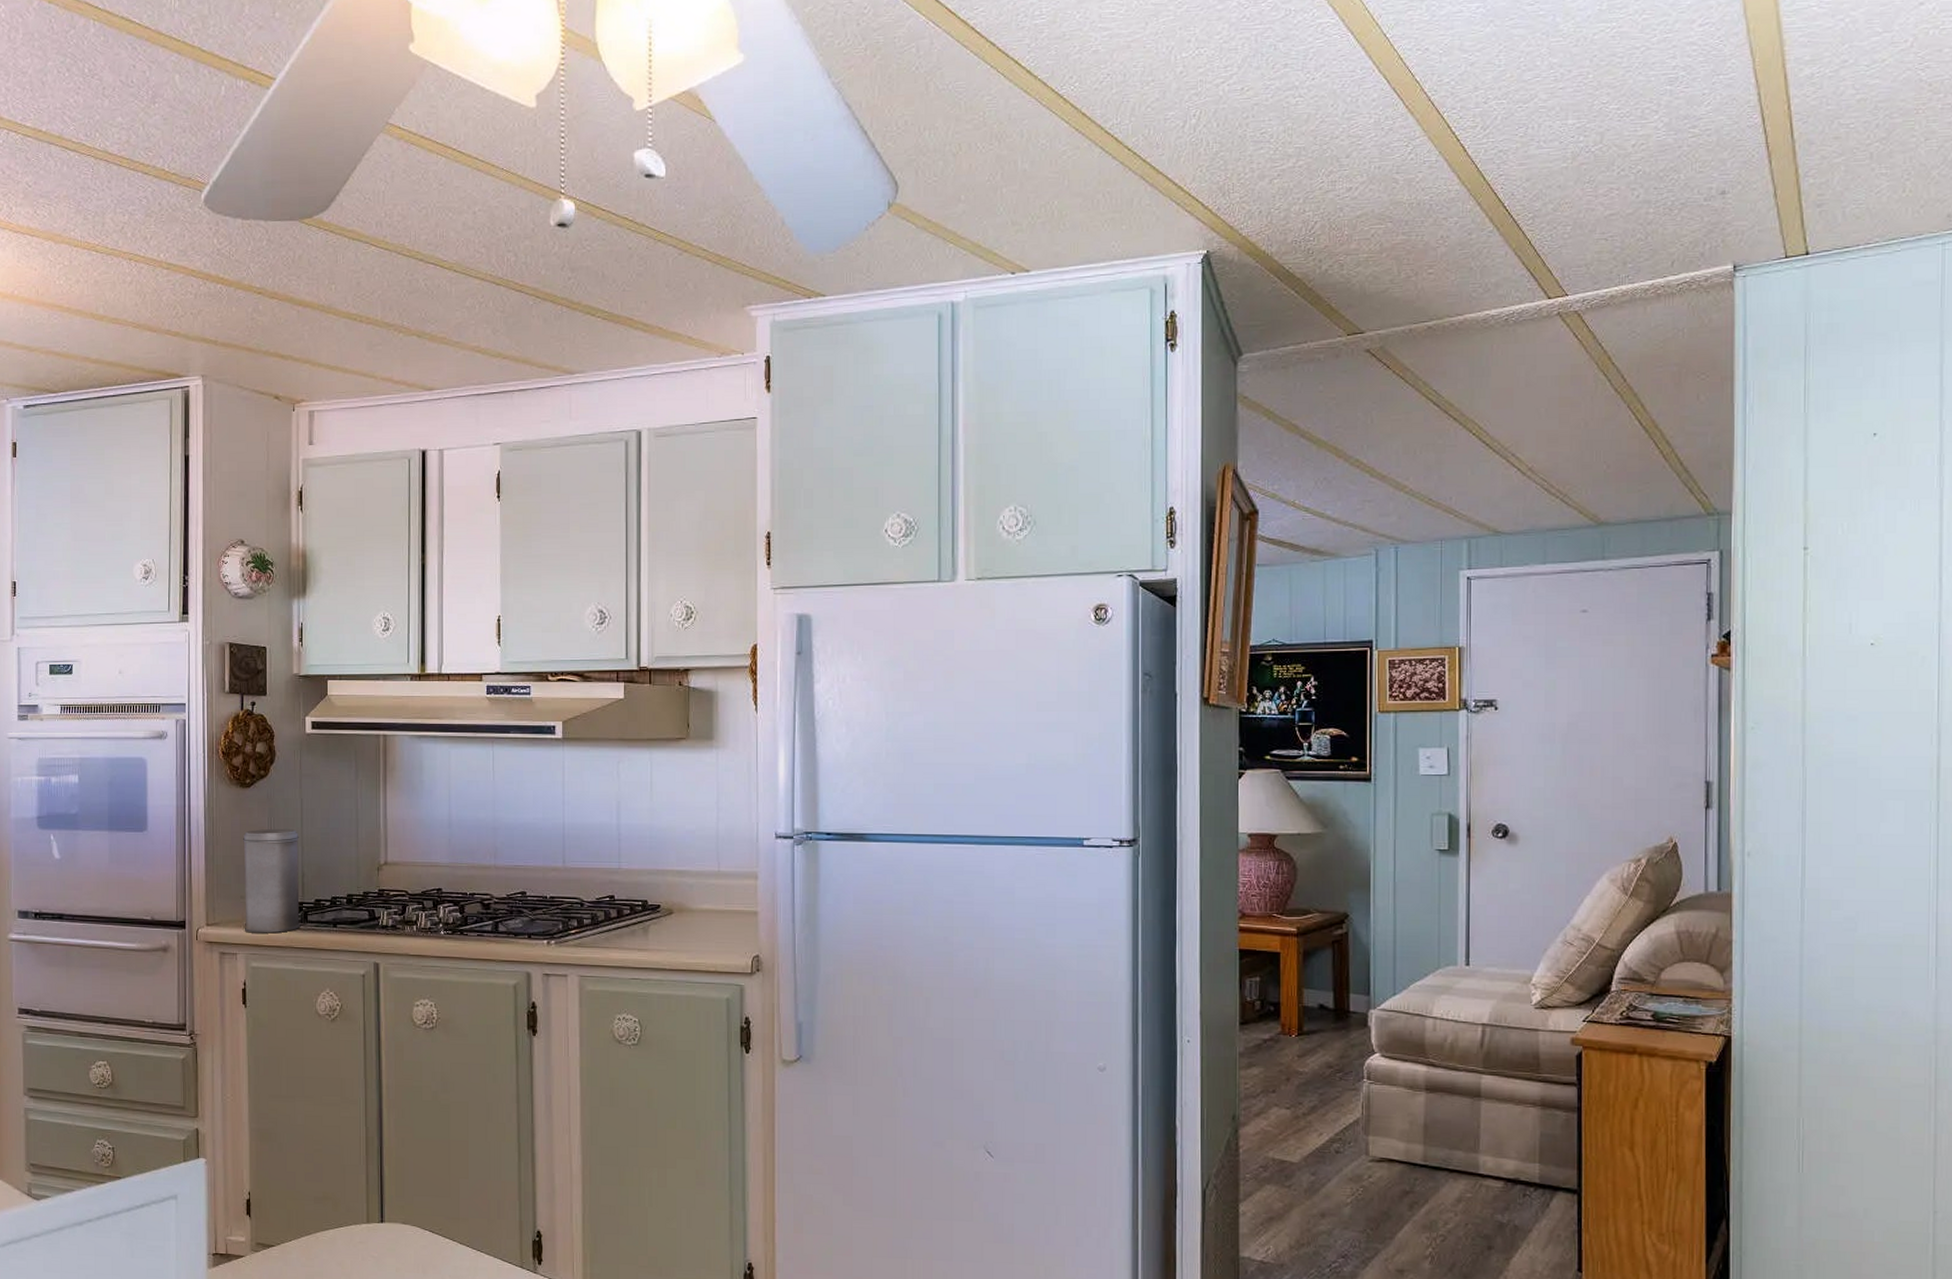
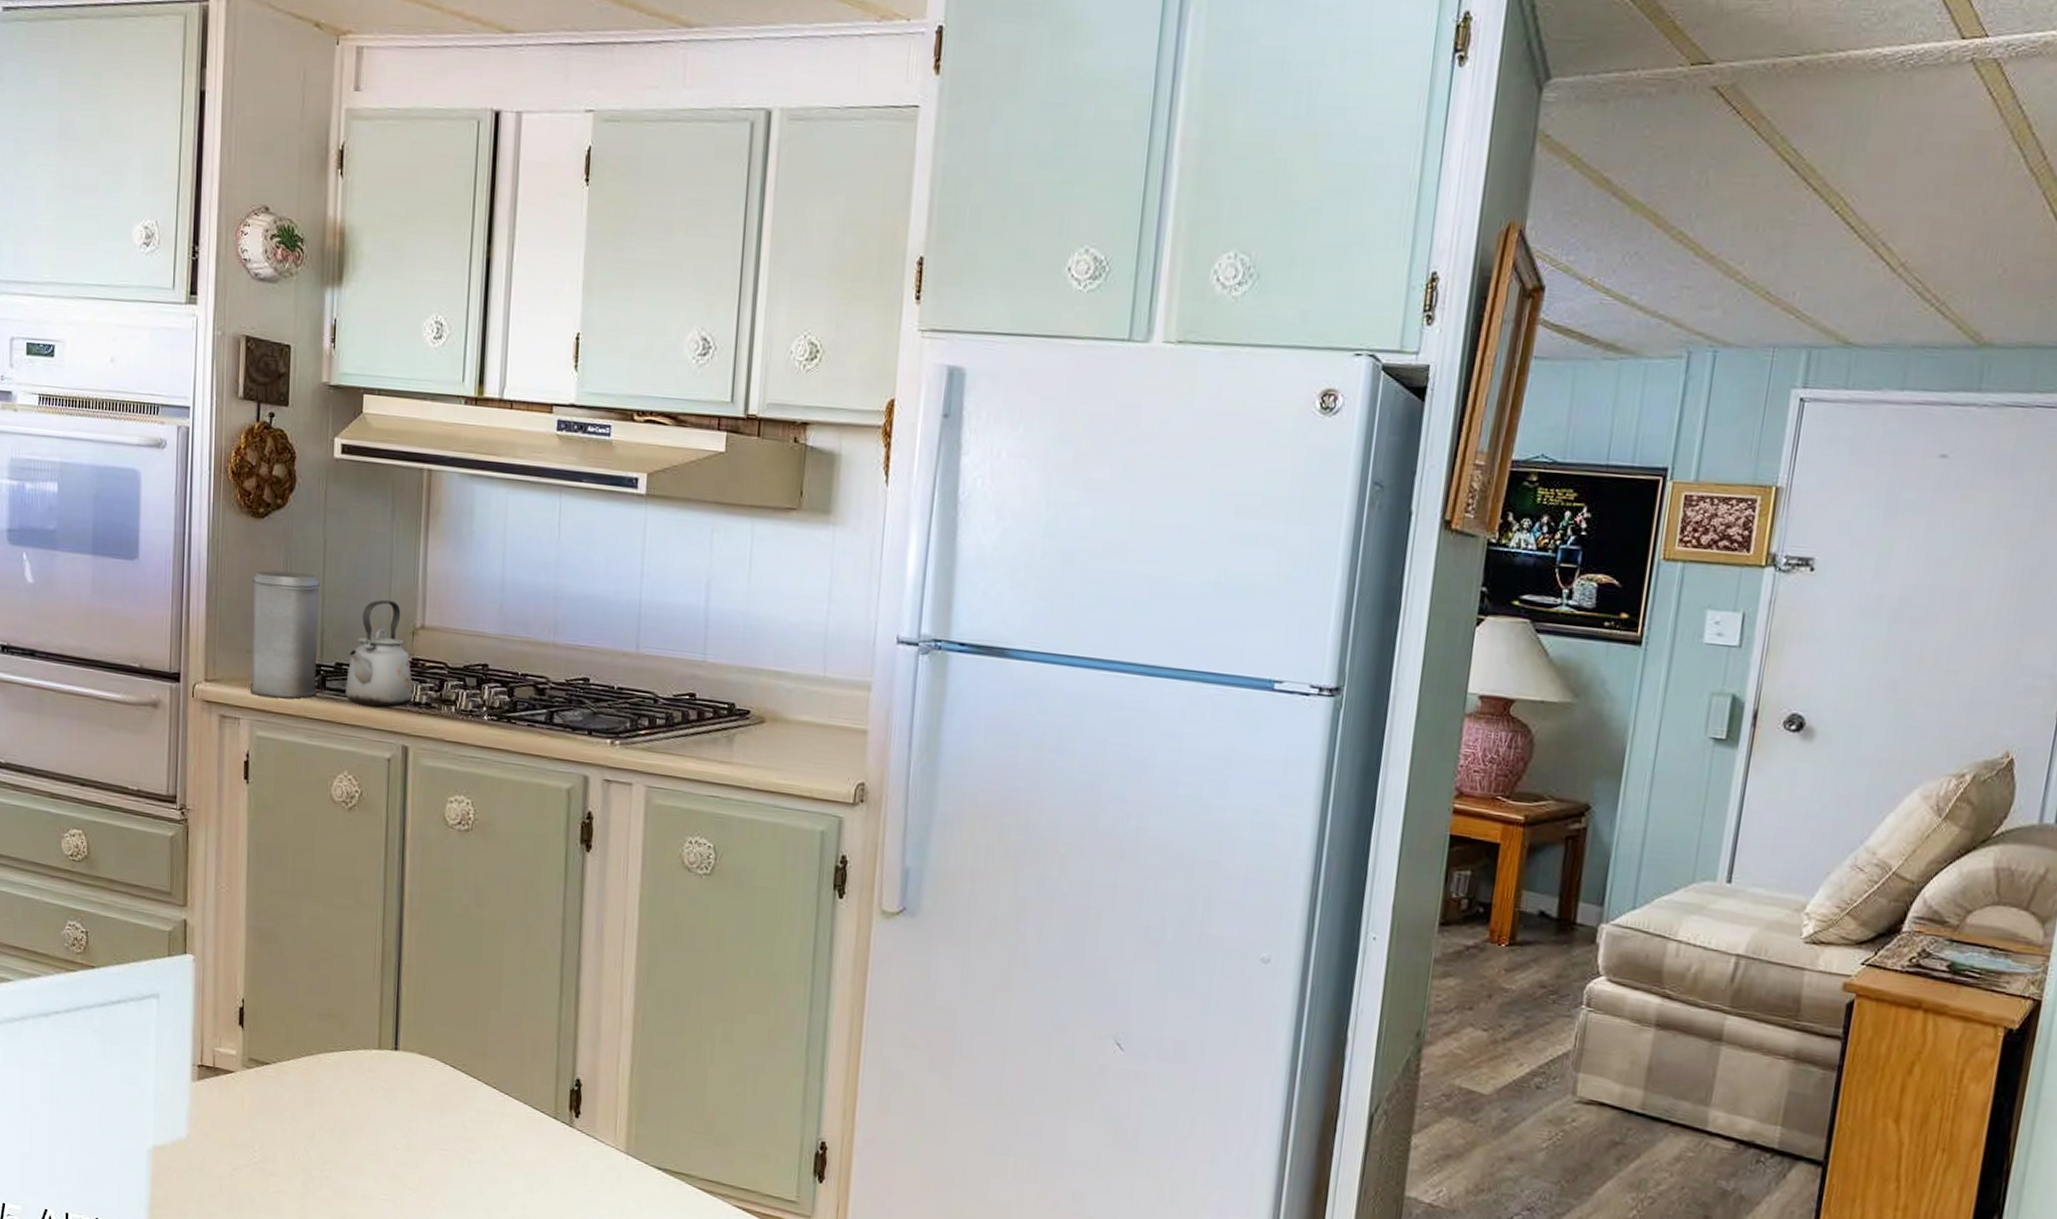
kettle: none [324,844,380,934] -> present [345,599,413,708]

